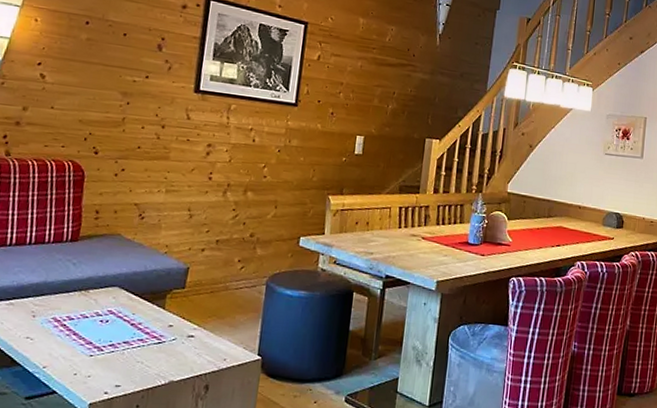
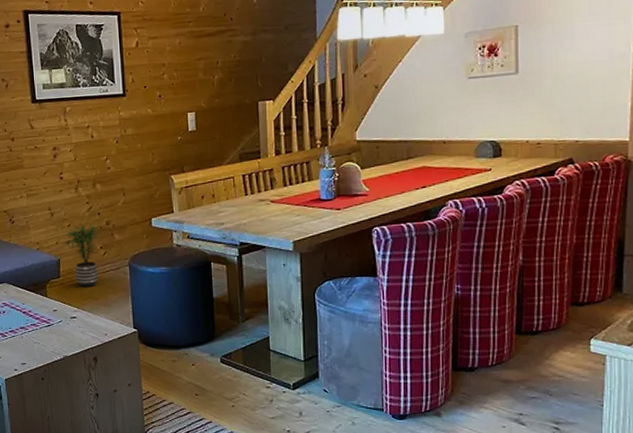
potted plant: none [198,232,244,304] -> present [65,224,103,288]

